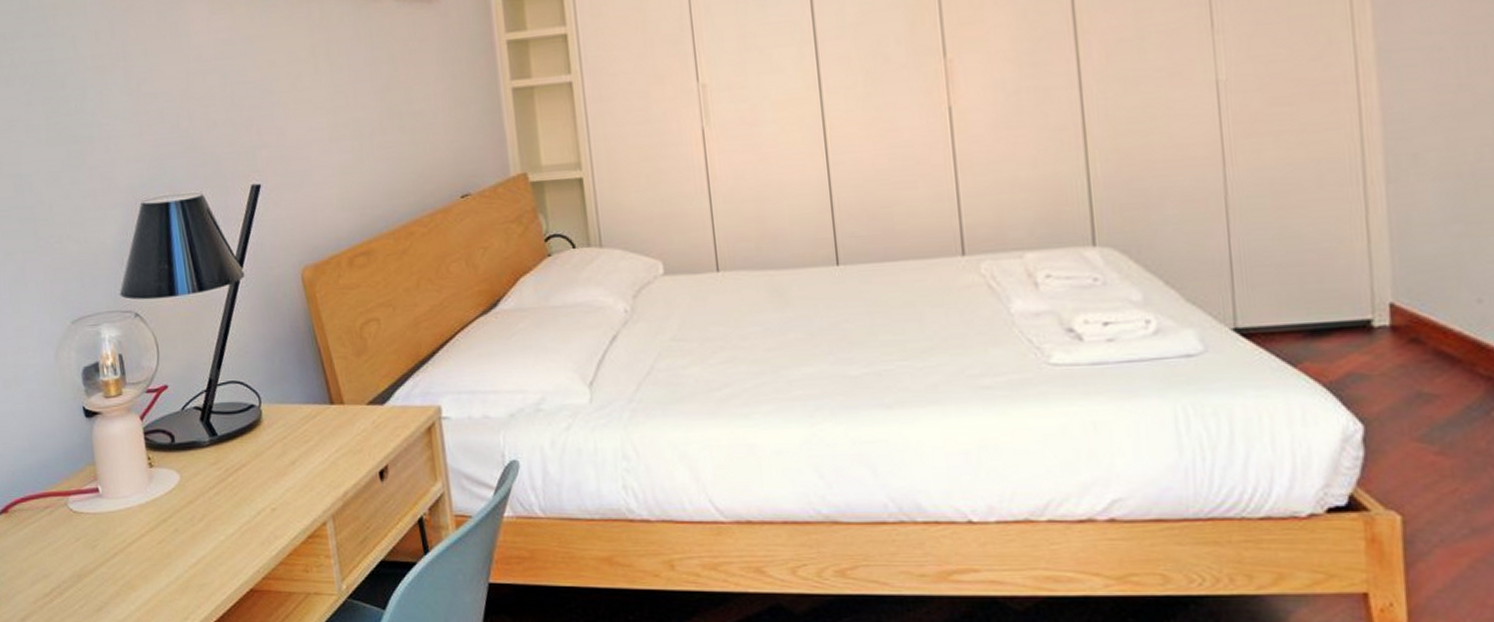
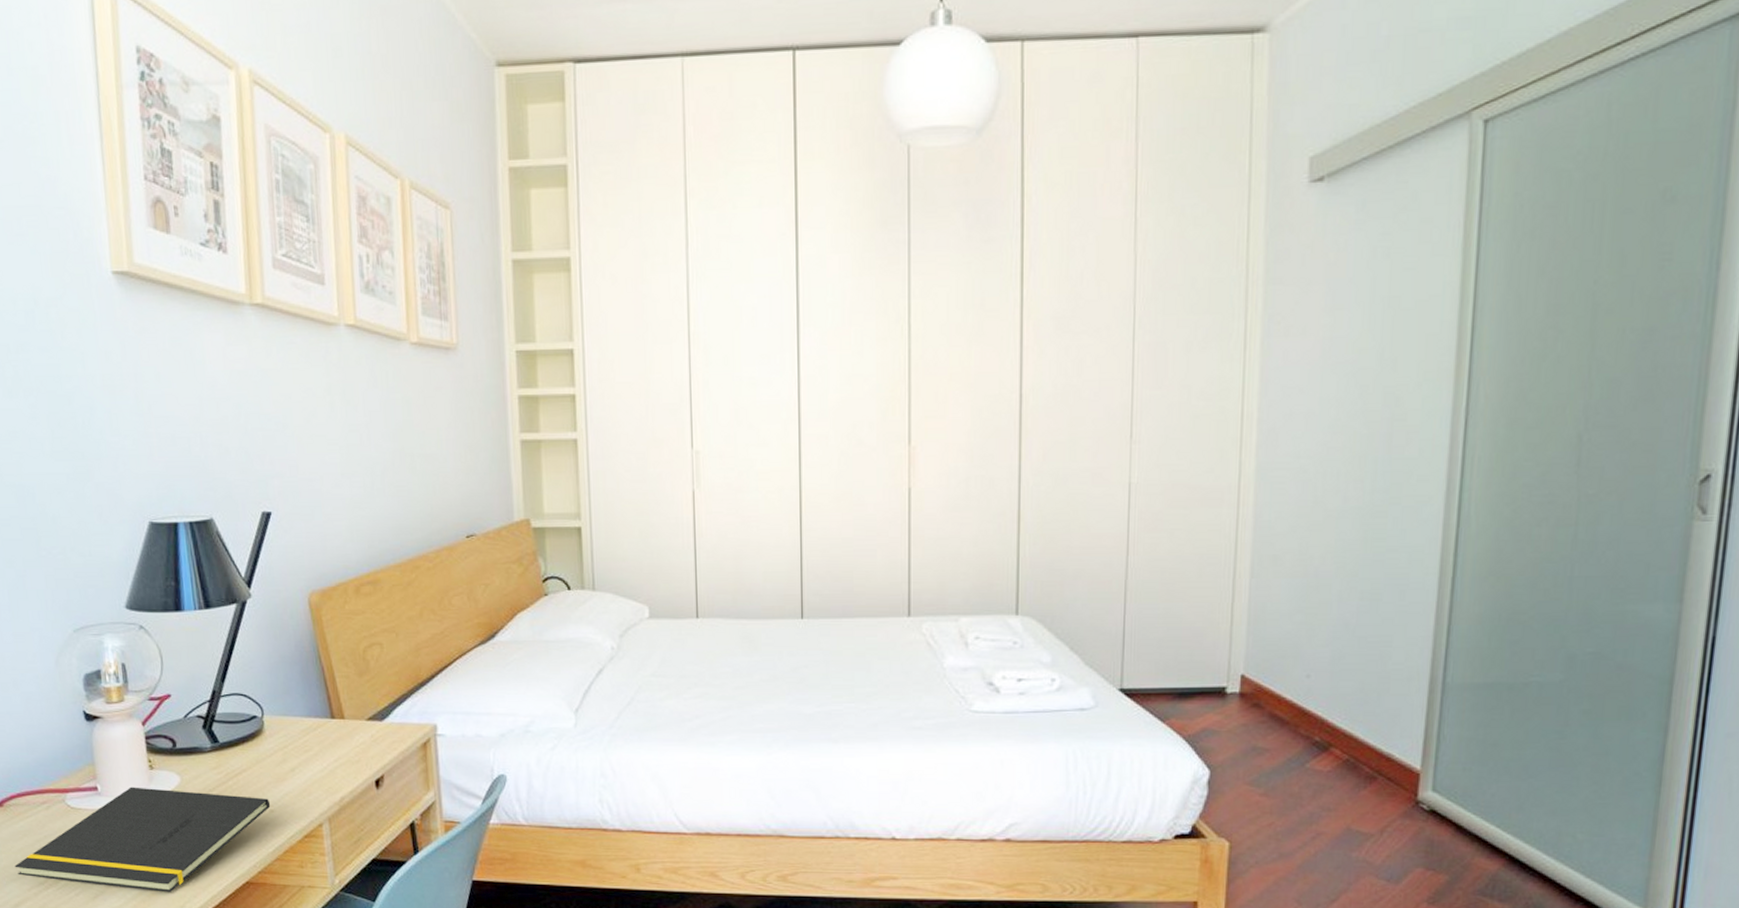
notepad: none [20,487,272,604] -> present [14,787,271,893]

